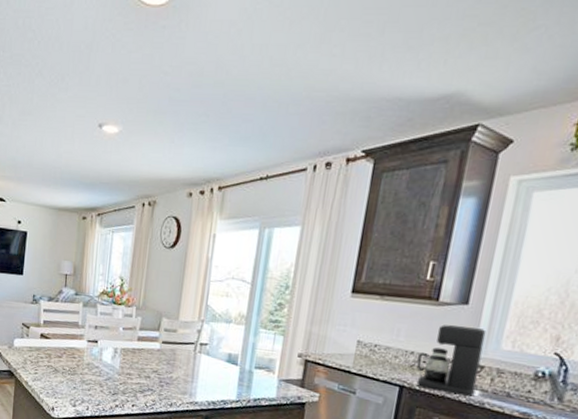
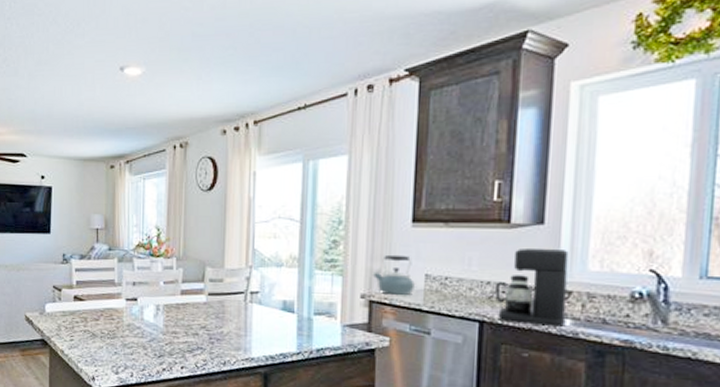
kettle: none [310,320,348,358] -> present [372,254,415,296]

